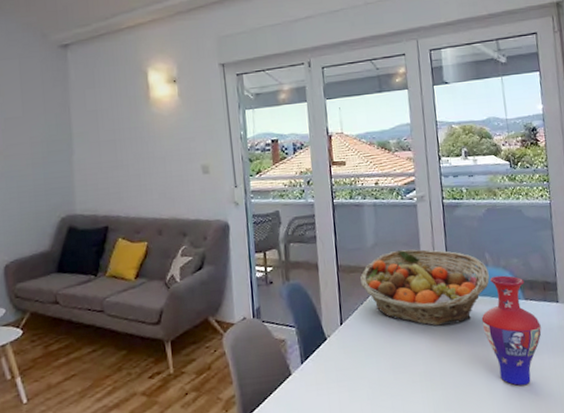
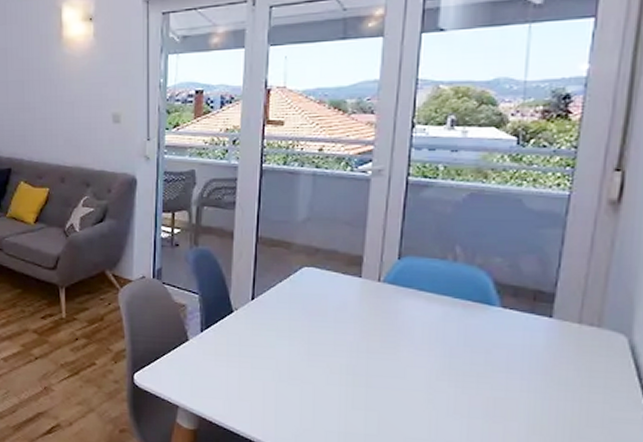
fruit basket: present [360,249,490,326] -> none [282,228,456,321]
vase: present [481,275,542,386] -> none [434,274,519,403]

